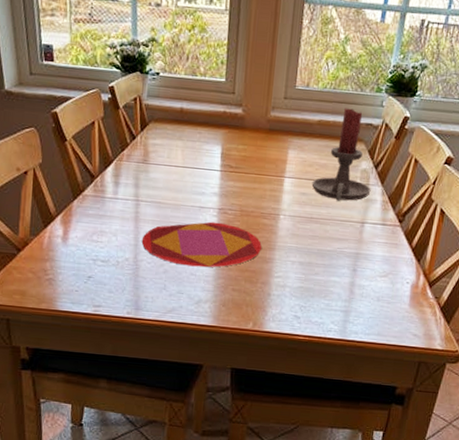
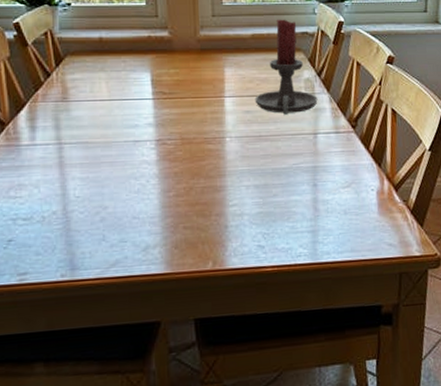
plate: present [141,221,262,268] -> none [70,155,210,209]

